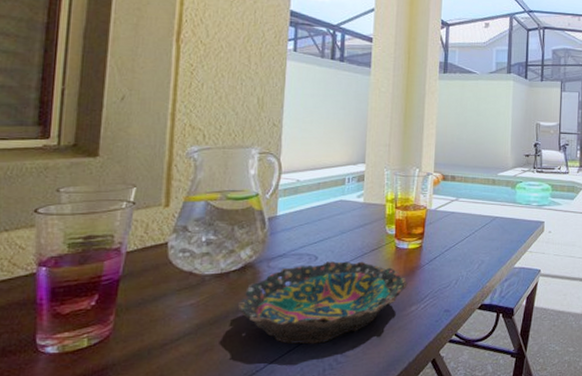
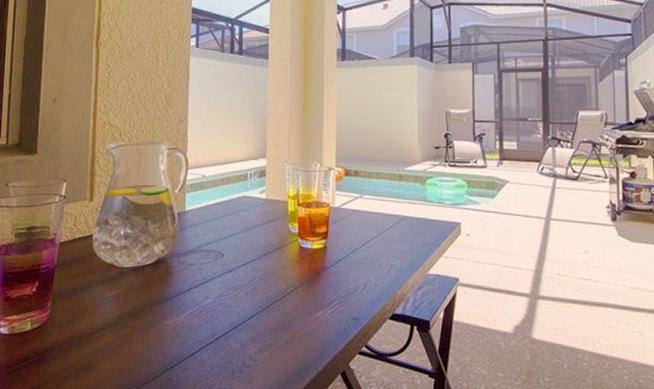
bowl: present [237,261,408,344] -> none [152,259,313,345]

